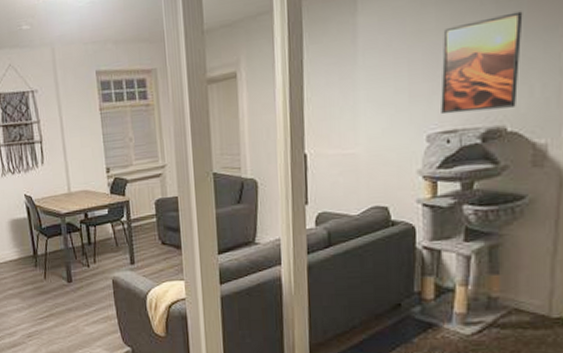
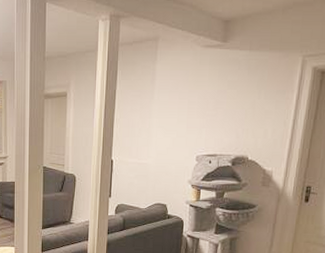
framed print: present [441,11,523,115] -> none [207,78,265,143]

